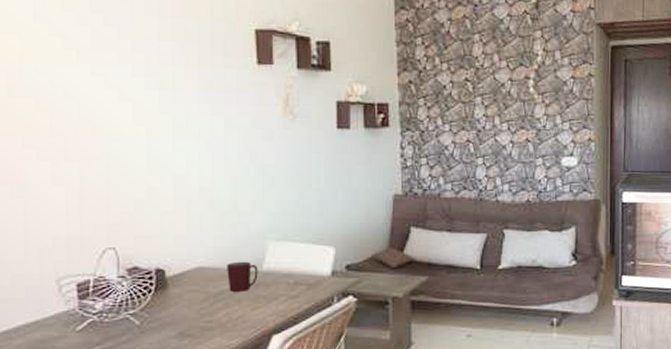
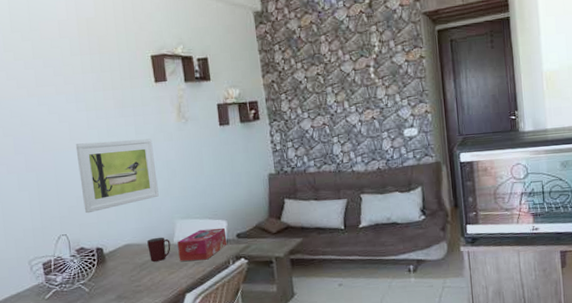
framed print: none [139,131,248,223] -> present [75,138,159,214]
tissue box: none [268,255,333,295] -> present [177,227,227,261]

